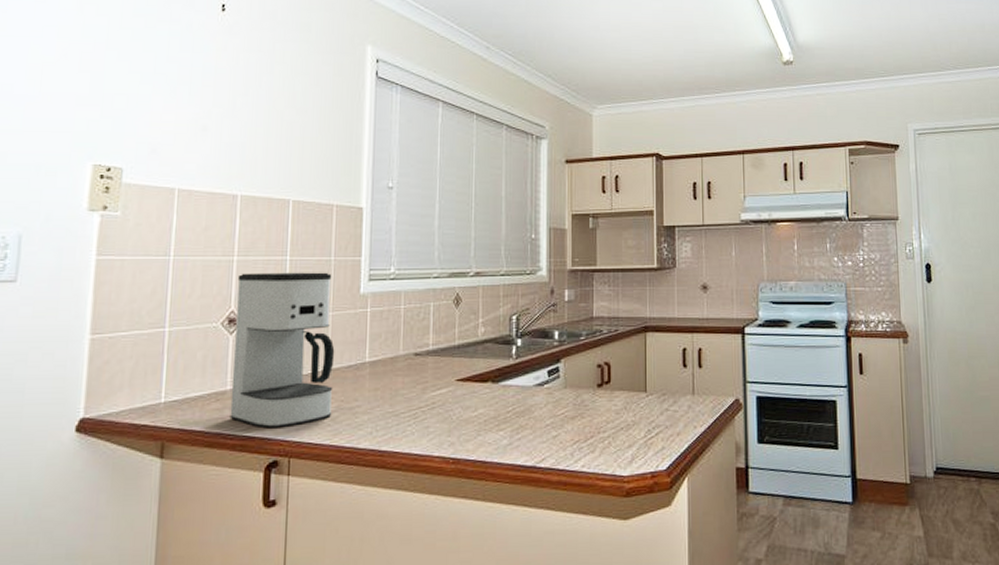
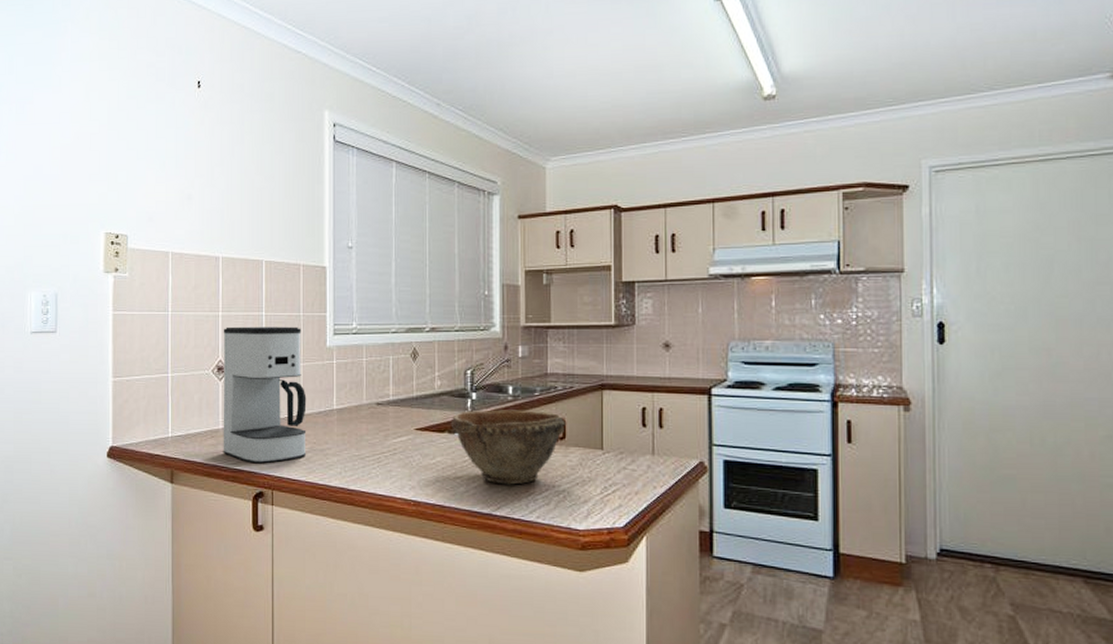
bowl: none [494,355,610,434] -> present [450,409,565,485]

